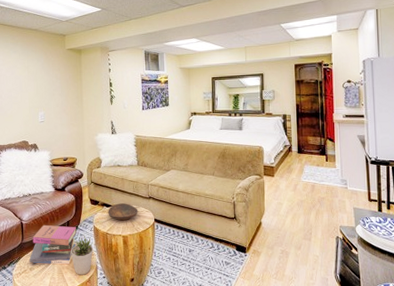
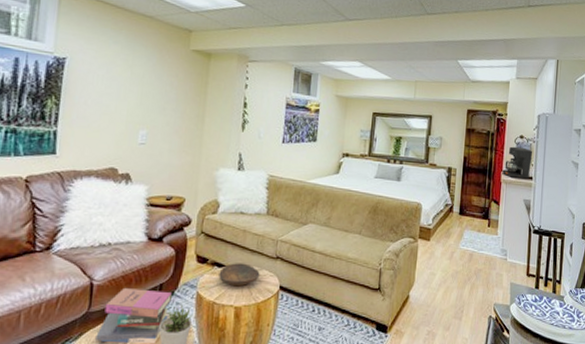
coffee maker: none [334,90,362,117] -> present [502,146,533,179]

